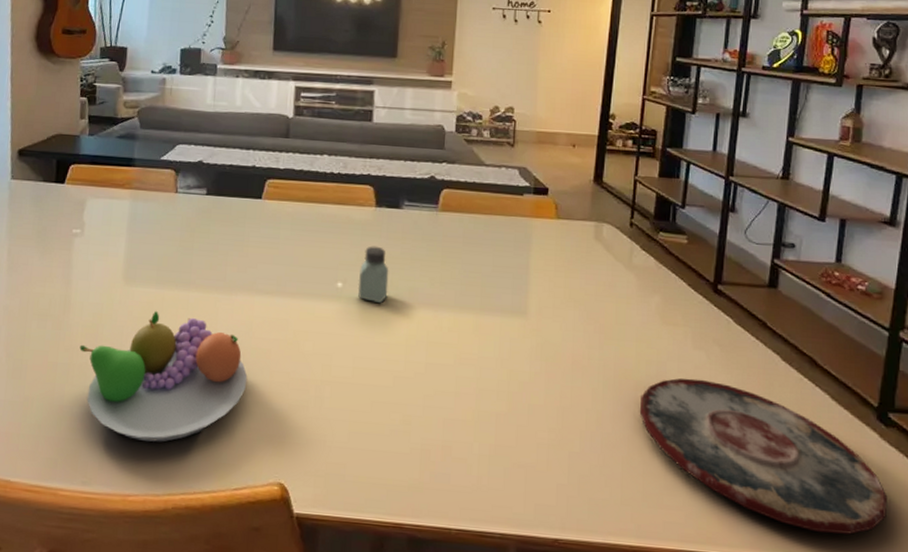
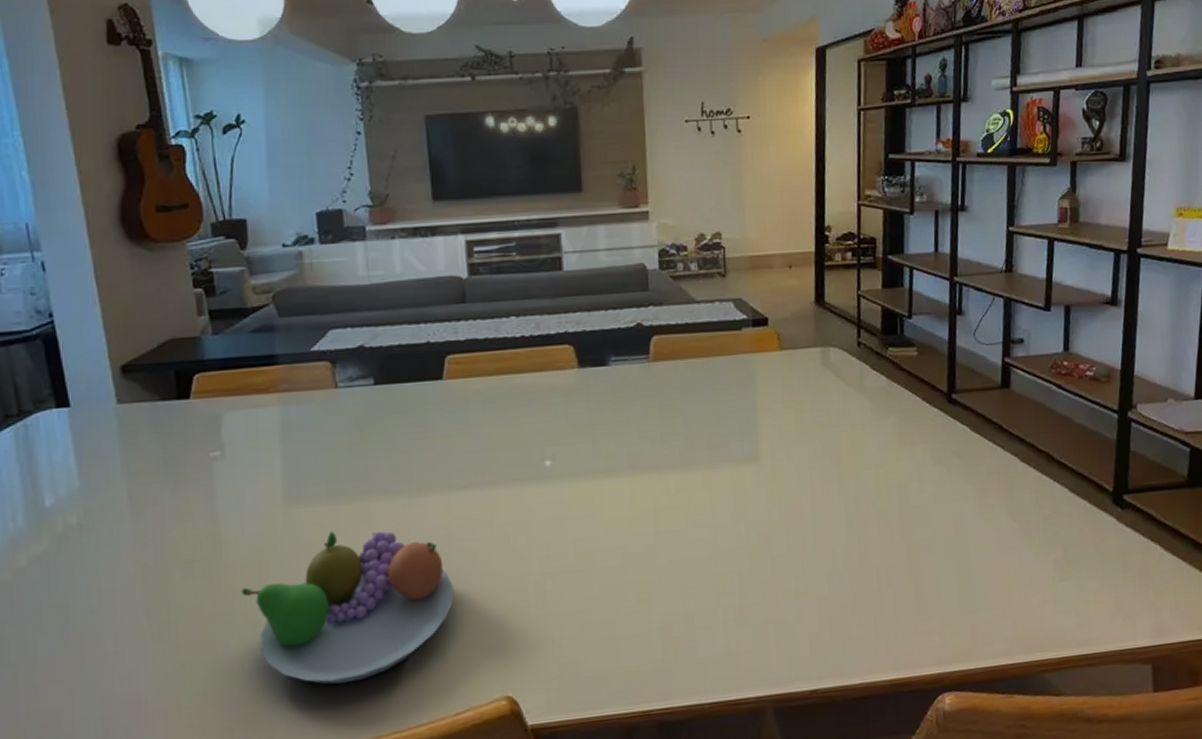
saltshaker: present [357,246,389,304] -> none [568,412,604,477]
plate: present [639,377,888,535] -> none [885,495,1128,627]

